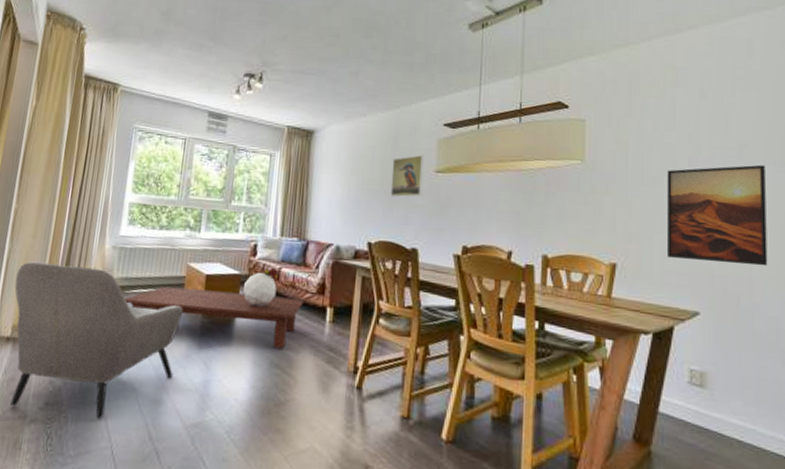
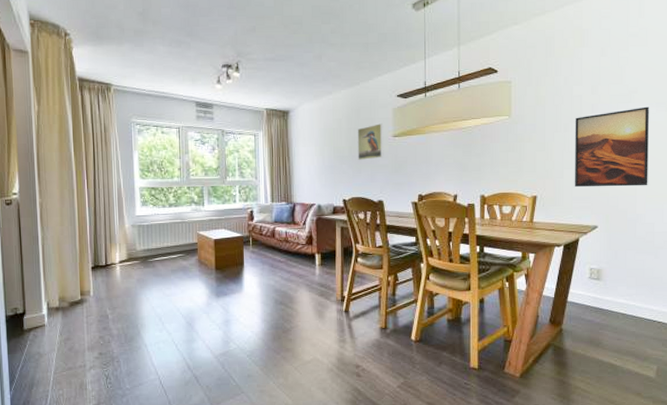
armchair: present [10,261,183,420] -> none [53,244,200,360]
coffee table: present [124,286,305,349] -> none [149,250,298,290]
decorative sphere: present [242,268,278,307] -> none [246,229,273,260]

